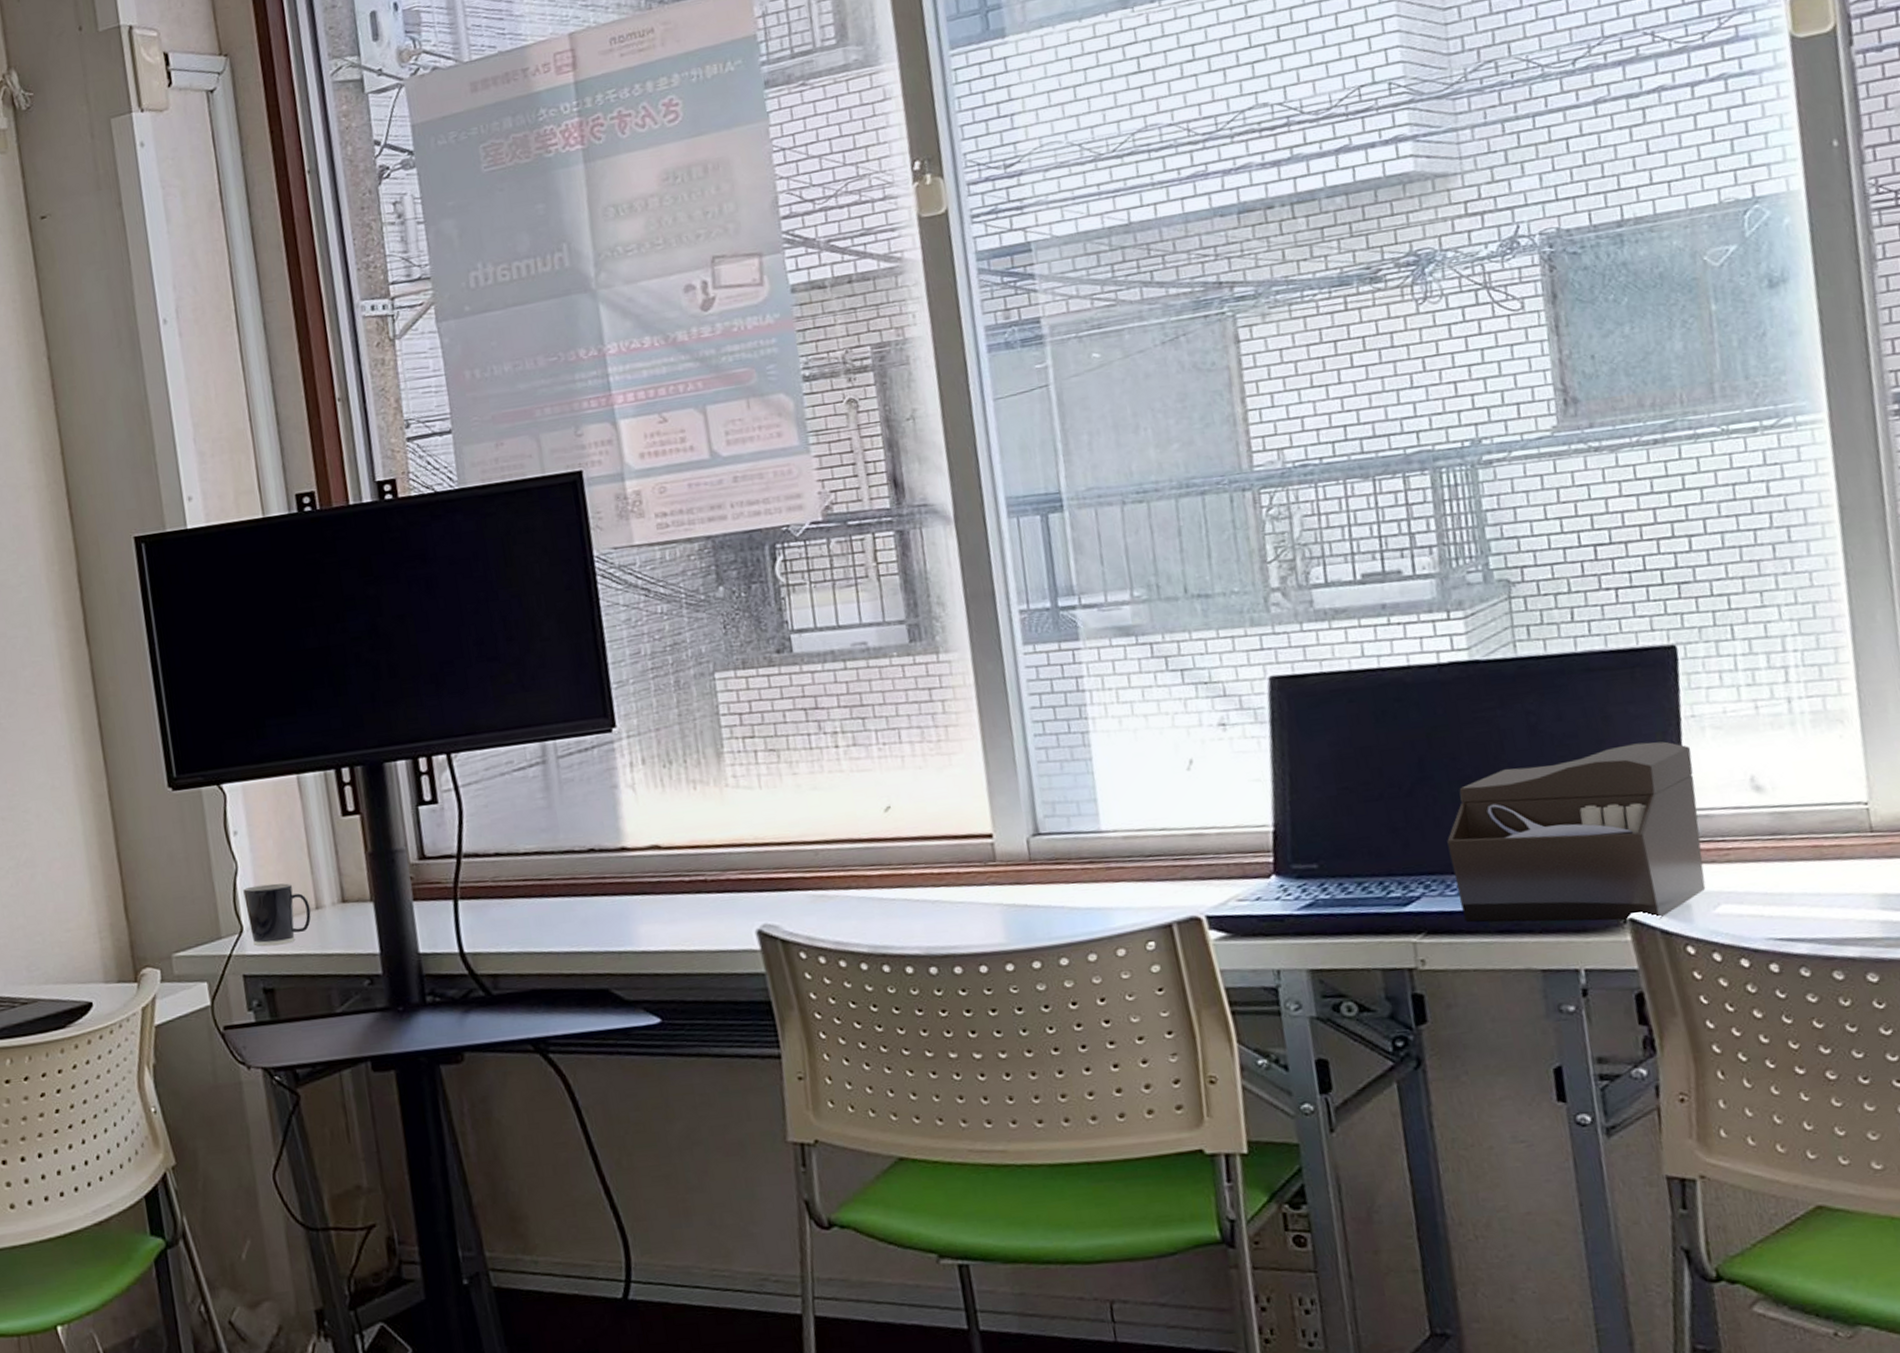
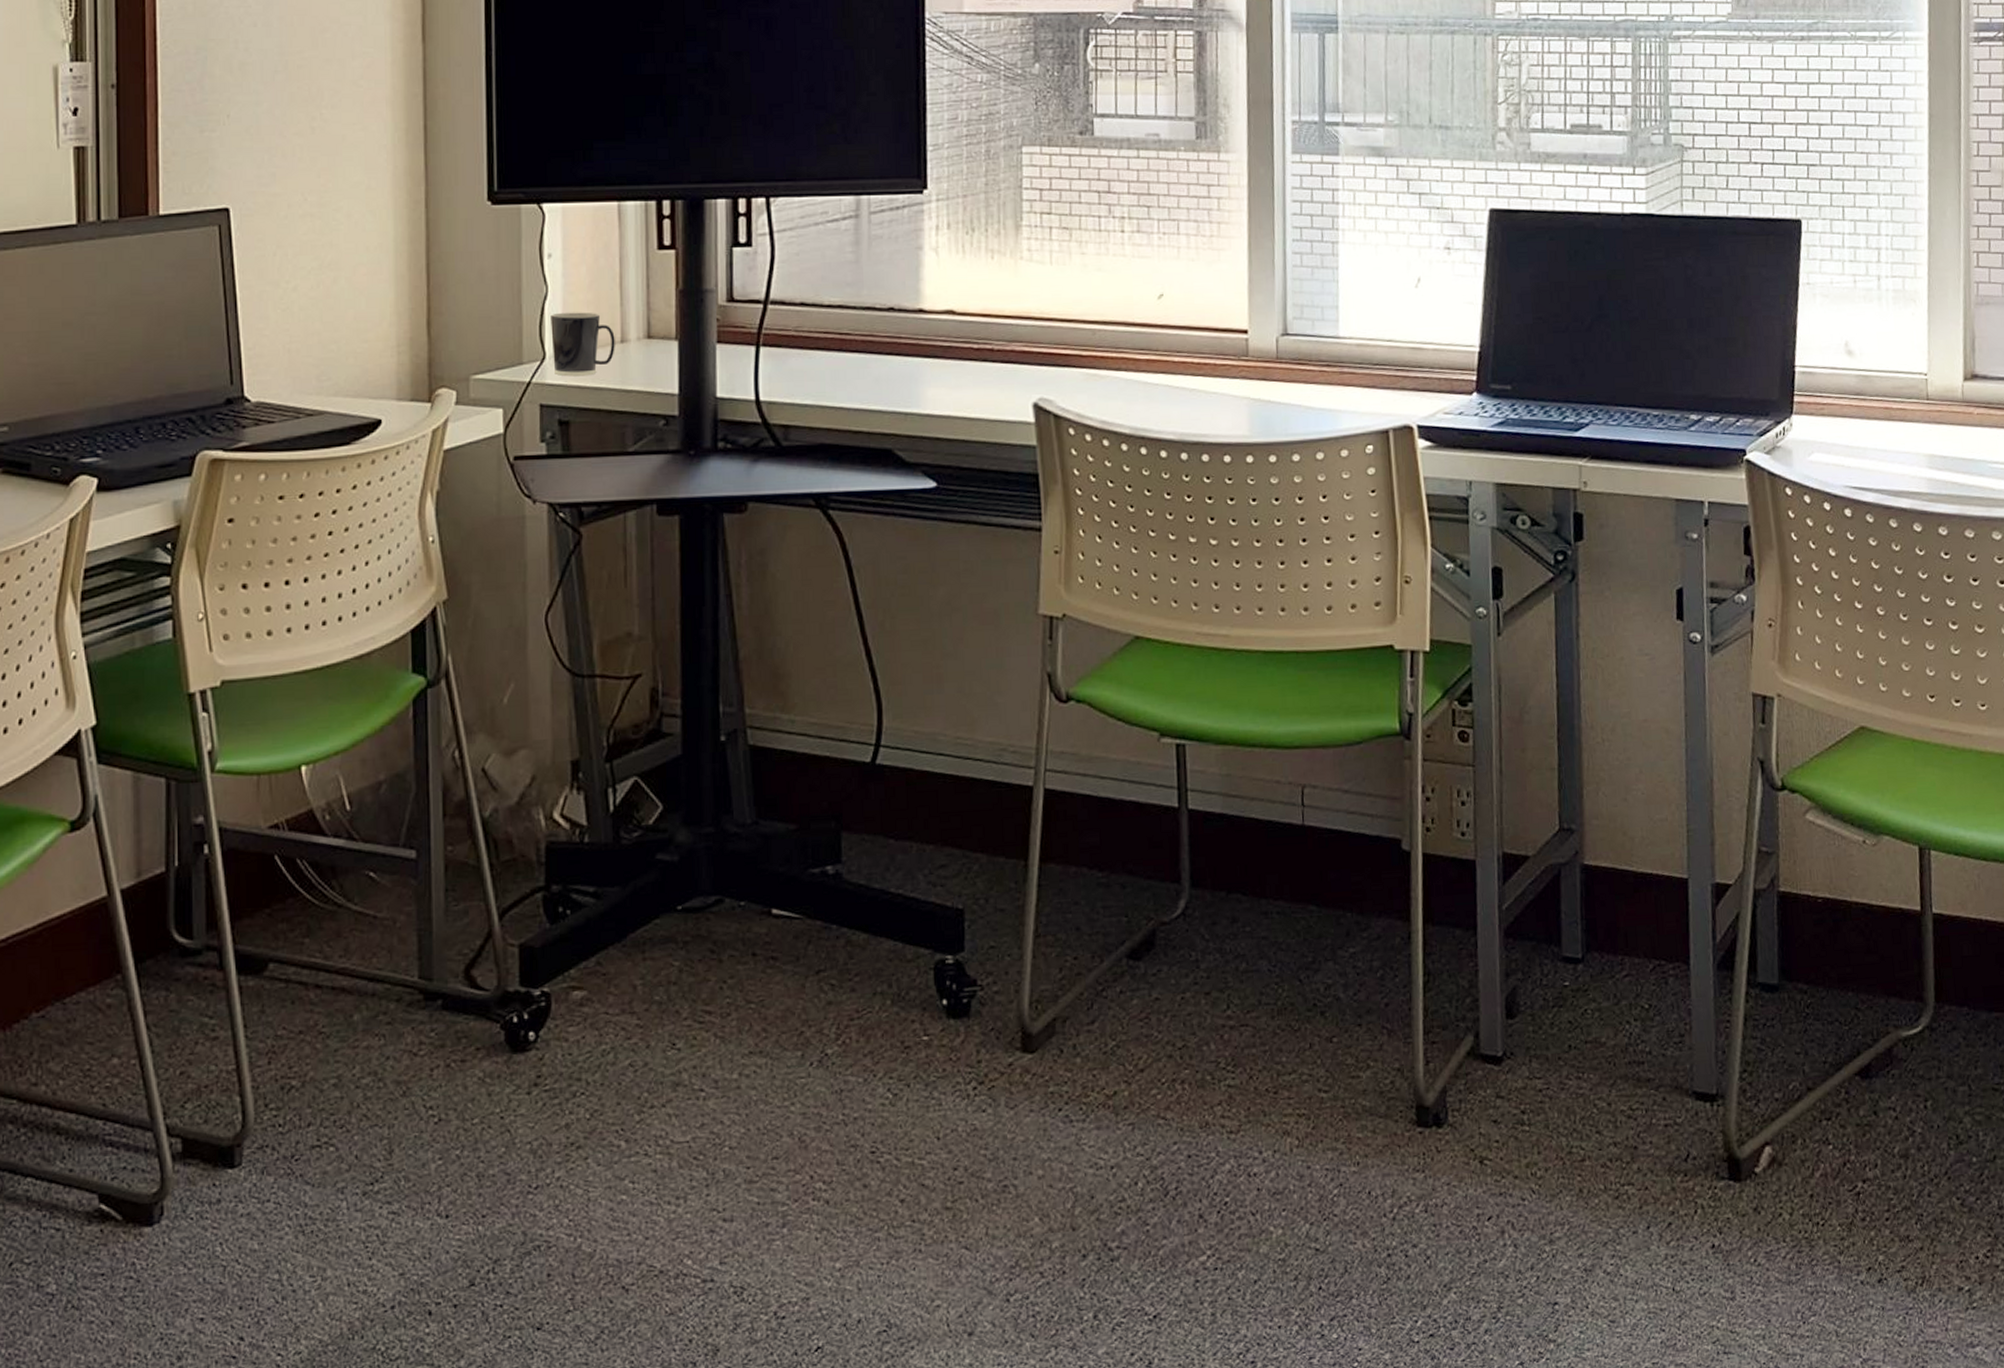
sewing box: present [1447,741,1706,923] -> none [1614,303,1804,461]

